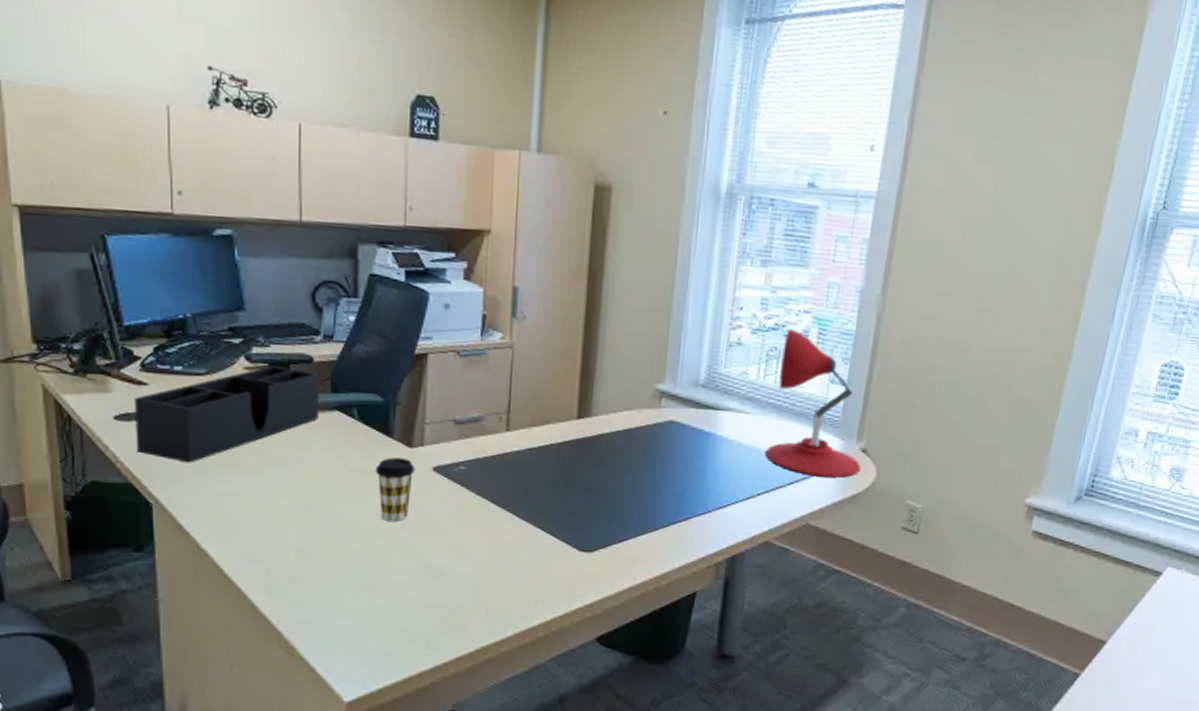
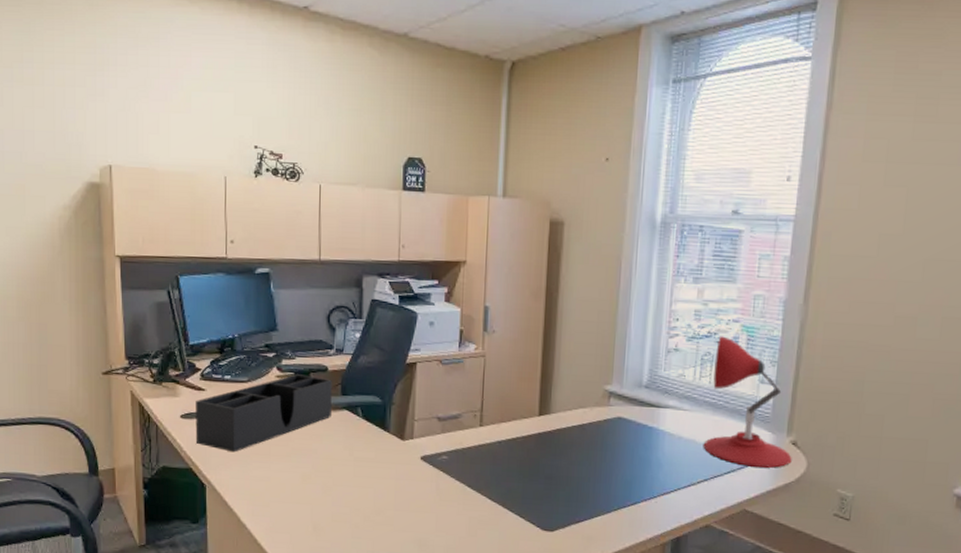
coffee cup: present [375,457,415,521] -> none [375,448,406,502]

